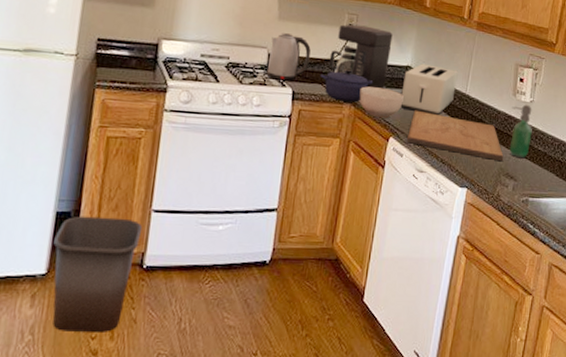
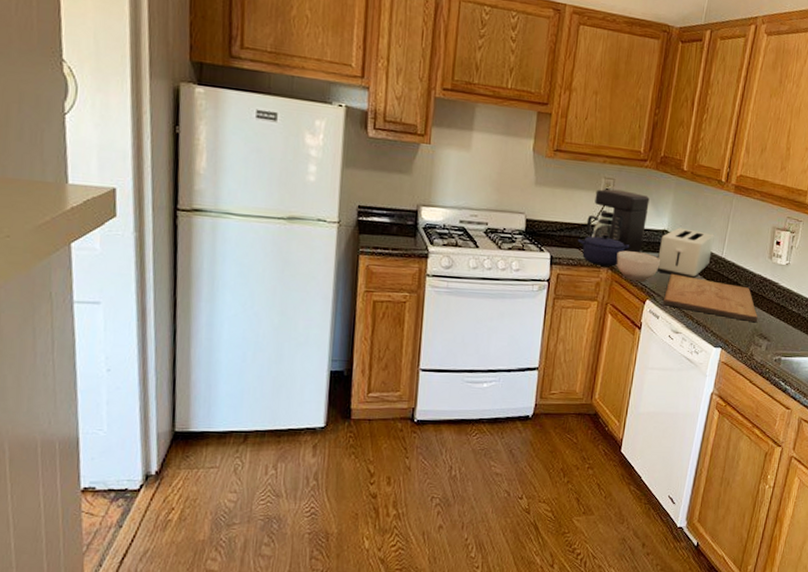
waste bin: present [52,215,143,332] -> none [330,374,412,478]
kettle: present [266,33,311,81] -> none [524,198,568,246]
soap dispenser: present [509,104,532,158] -> none [763,267,788,320]

